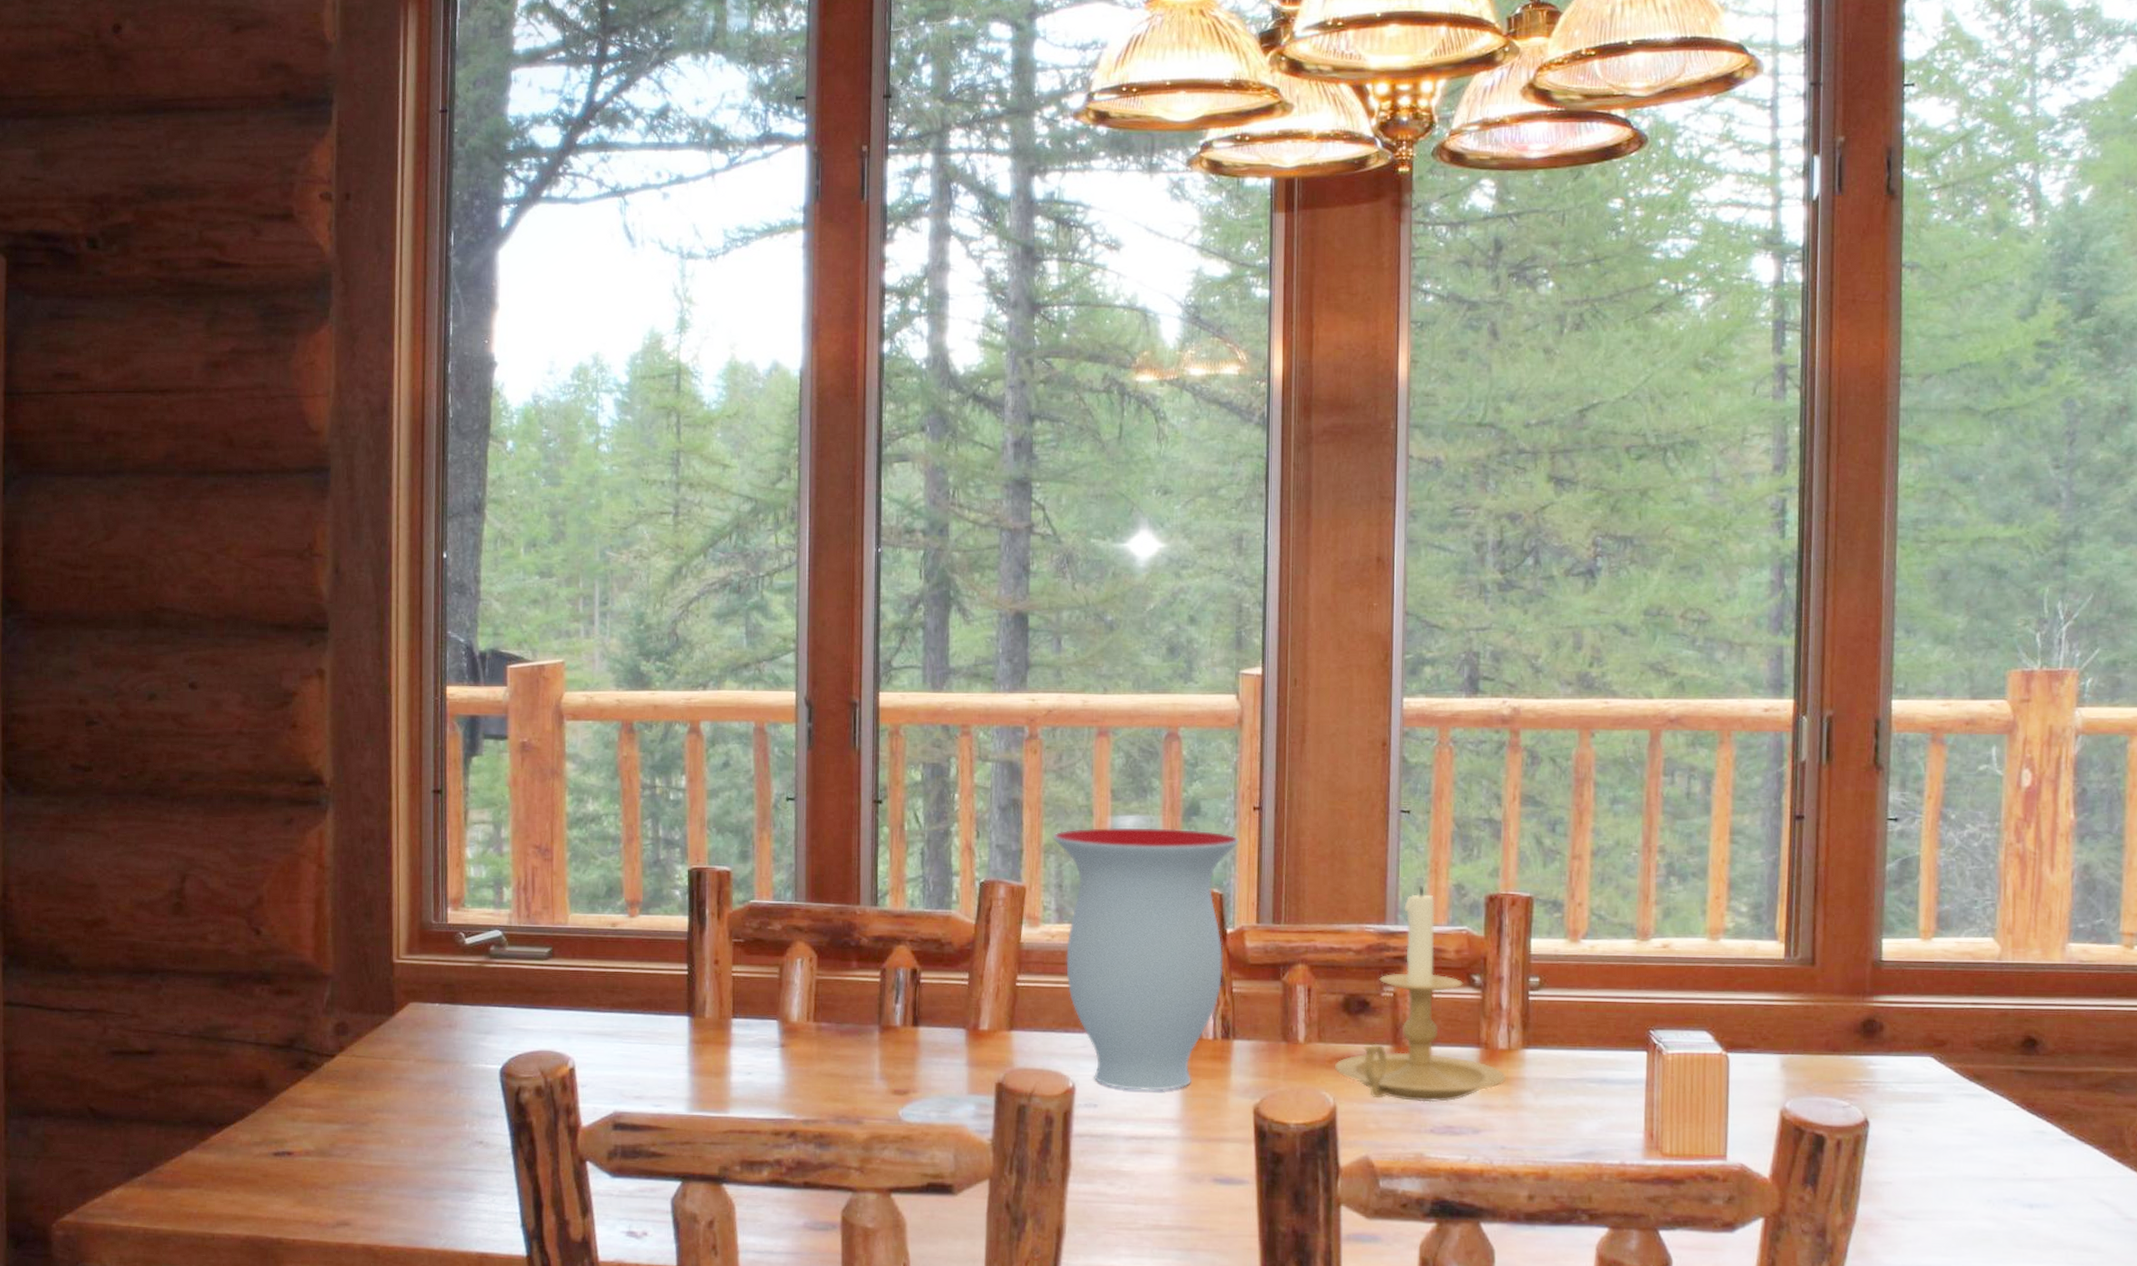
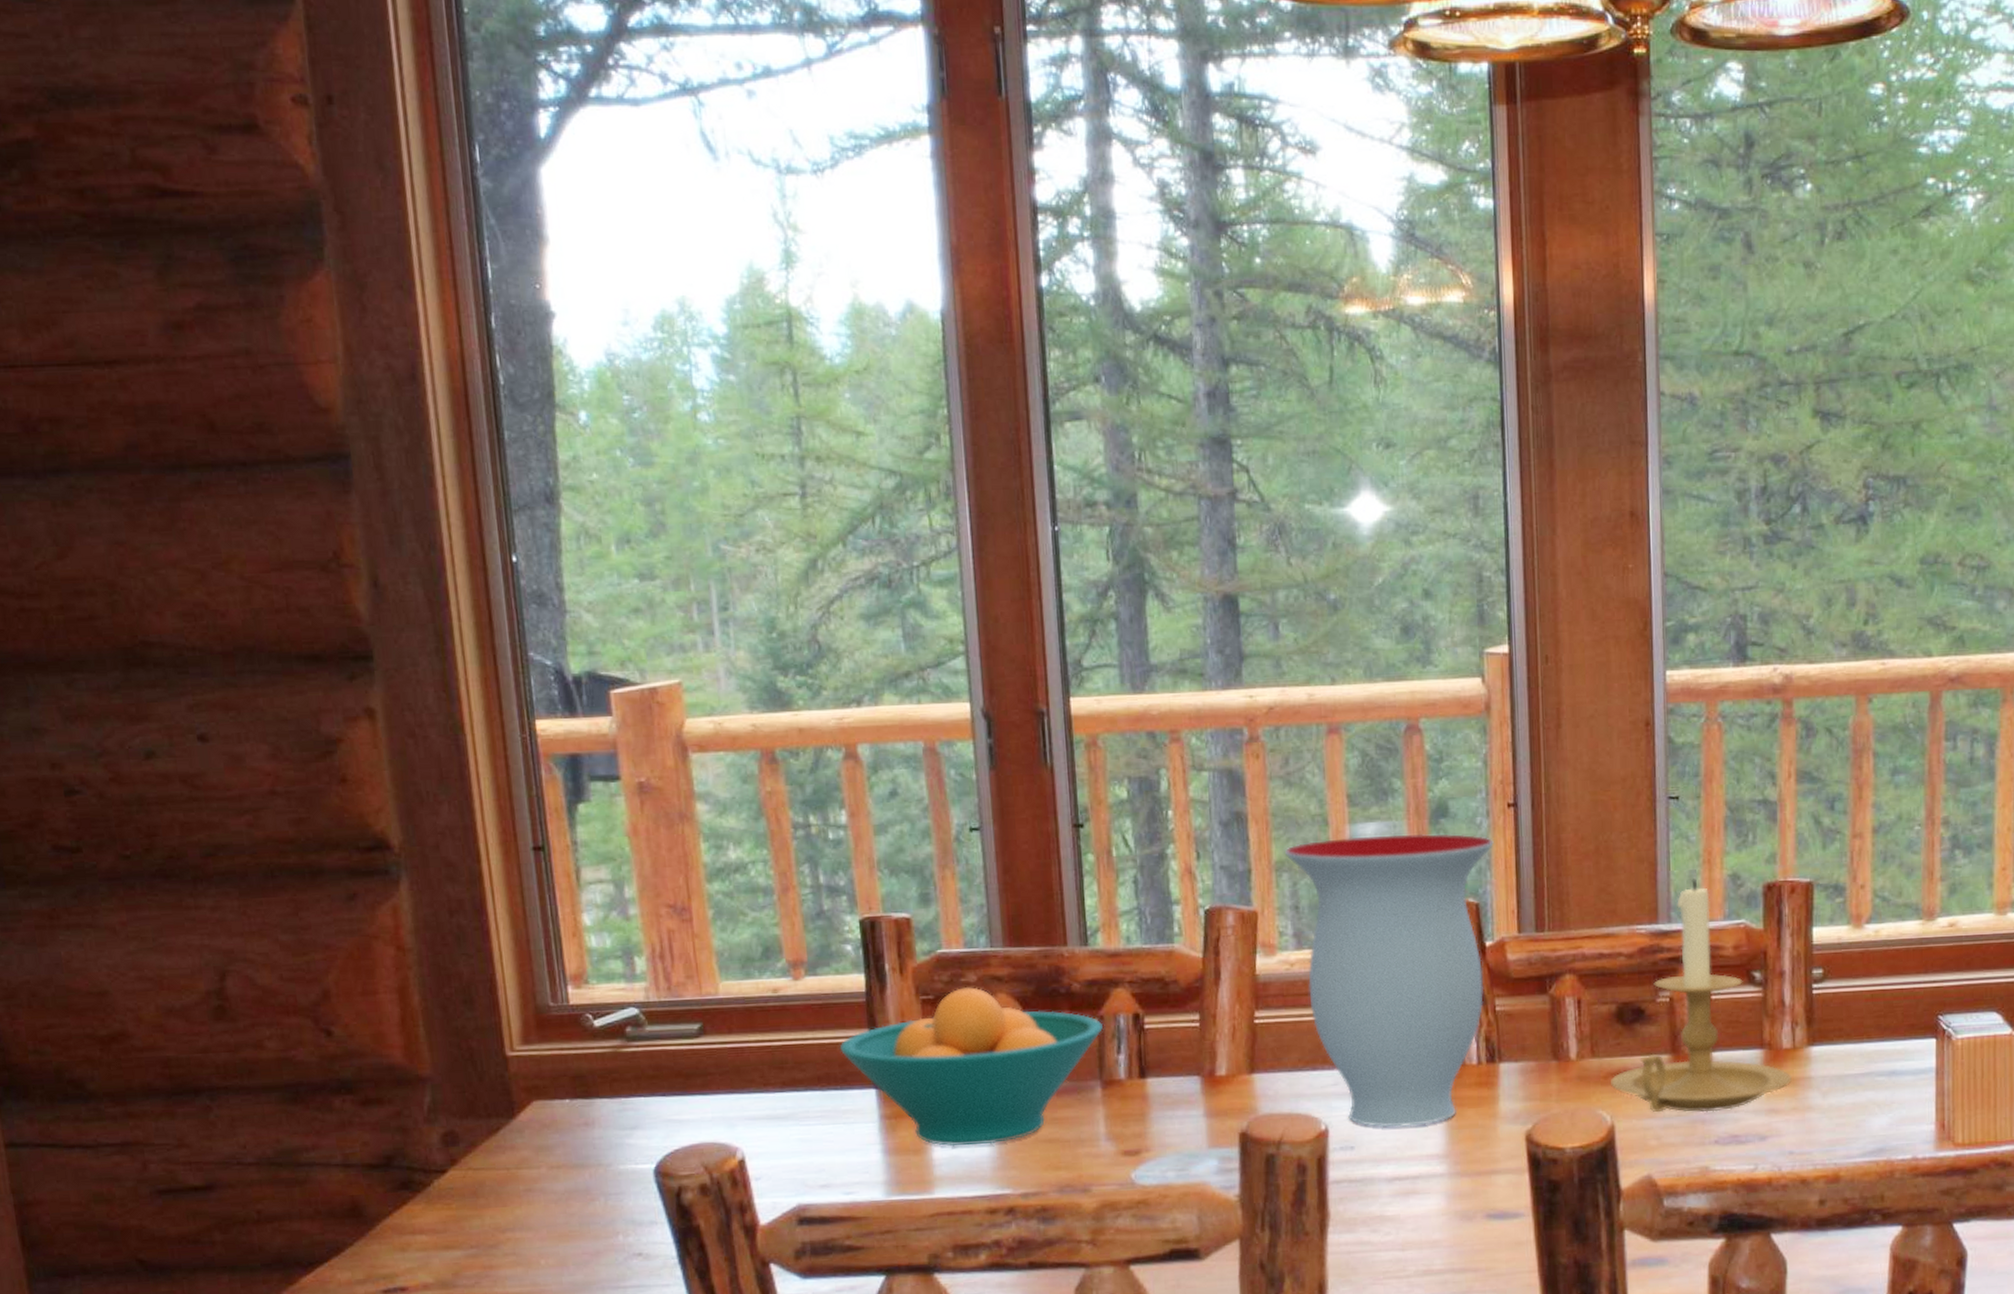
fruit bowl: none [662,934,885,1074] -> present [839,987,1104,1147]

